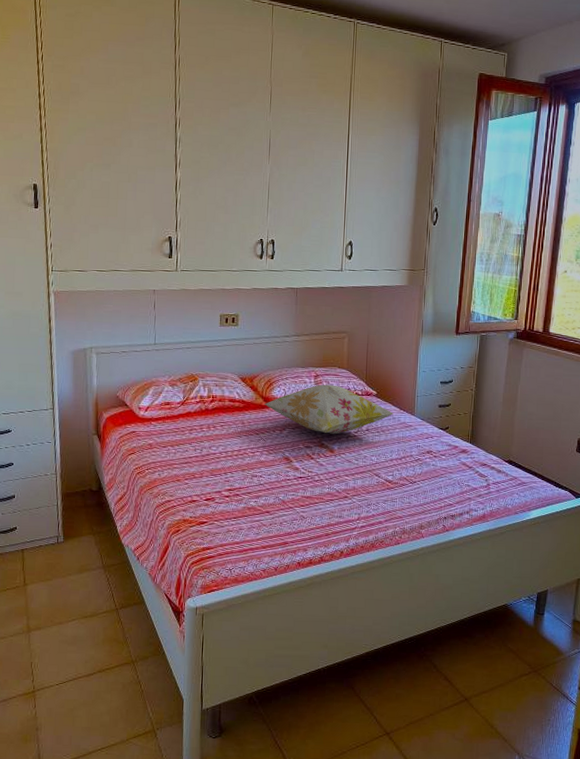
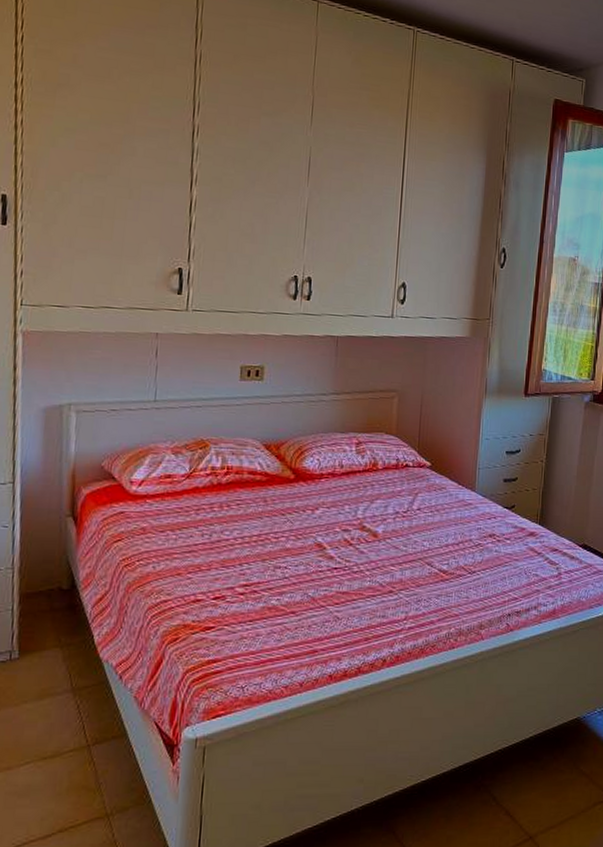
decorative pillow: present [264,384,393,434] -> none [292,453,450,514]

